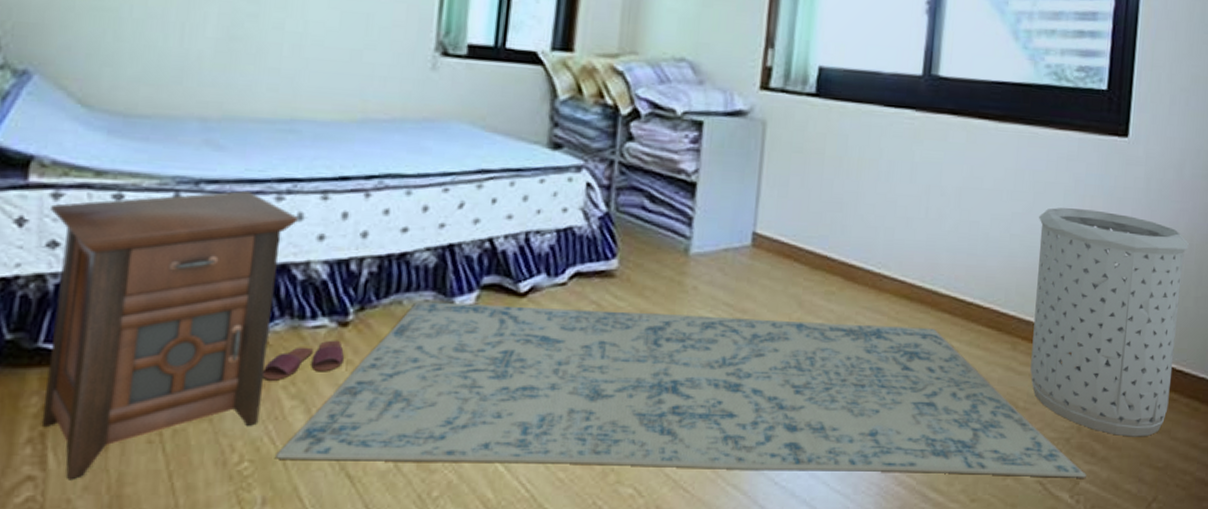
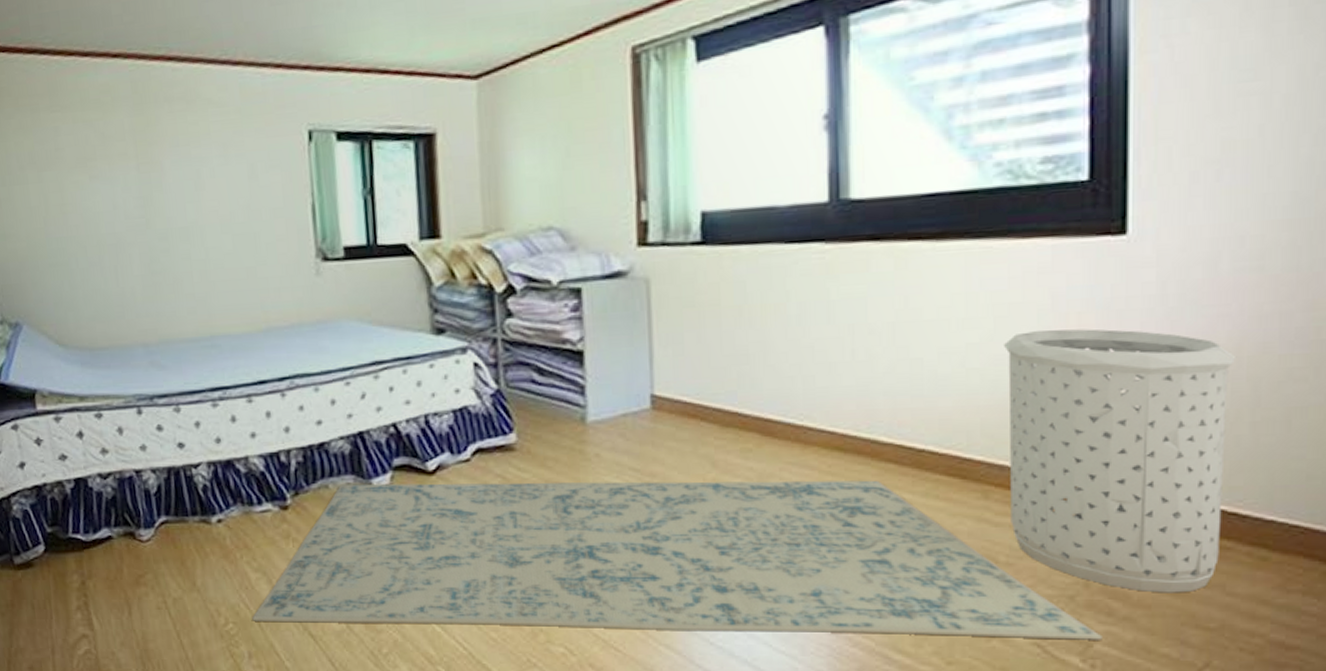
nightstand: present [41,190,300,480] -> none [55,401,234,638]
slippers: present [263,340,344,381] -> none [229,521,290,557]

